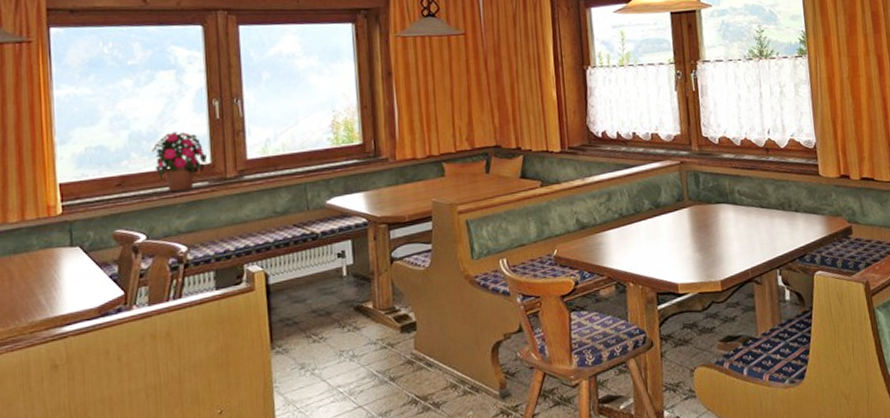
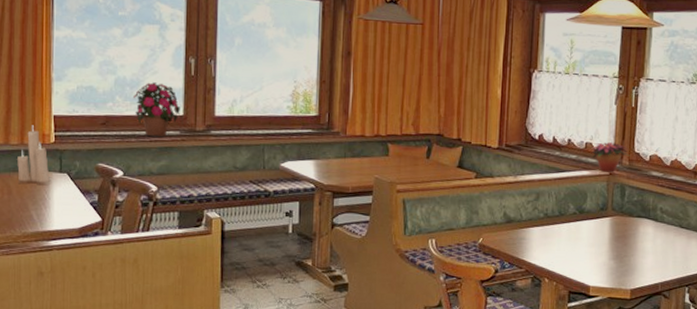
candle: none [18,198,61,267] -> present [17,125,51,186]
flower arrangement: none [658,130,699,162] -> present [591,142,630,172]

